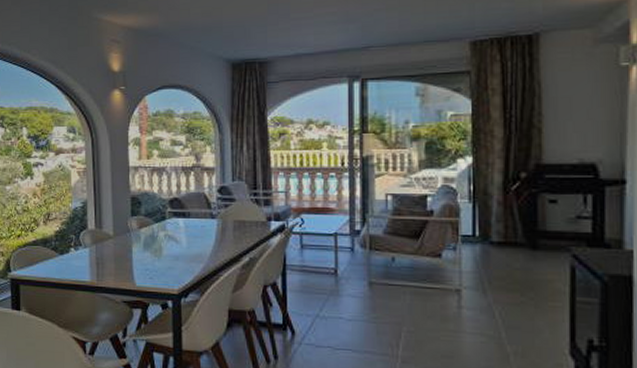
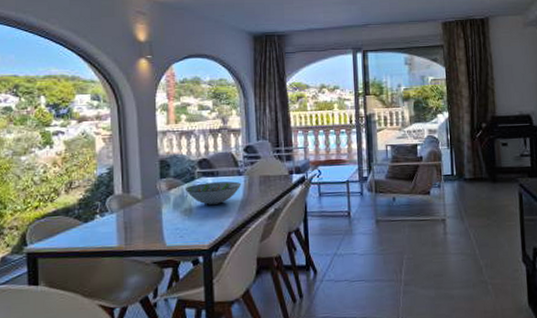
decorative bowl: none [155,224,214,248] -> present [184,181,242,205]

